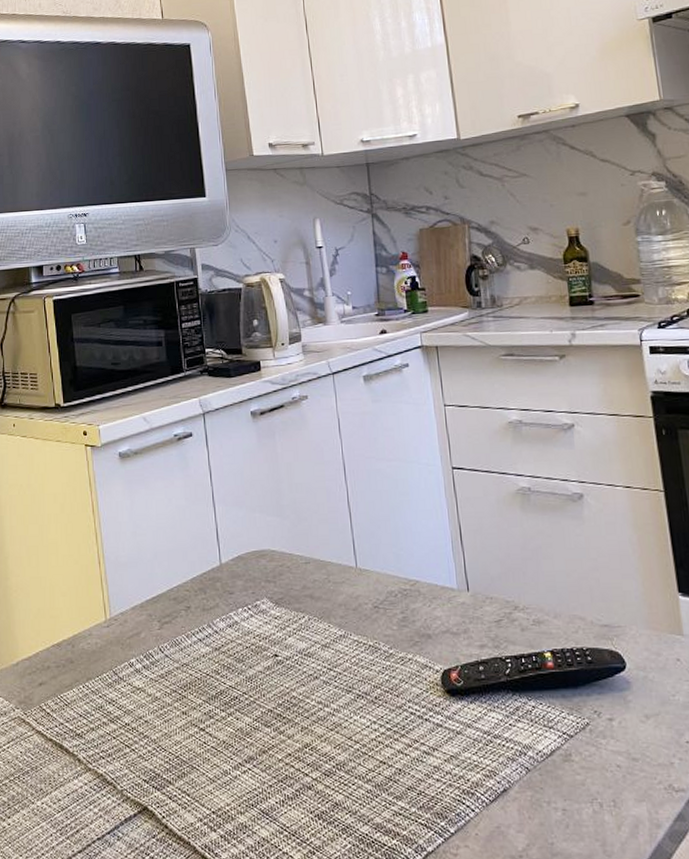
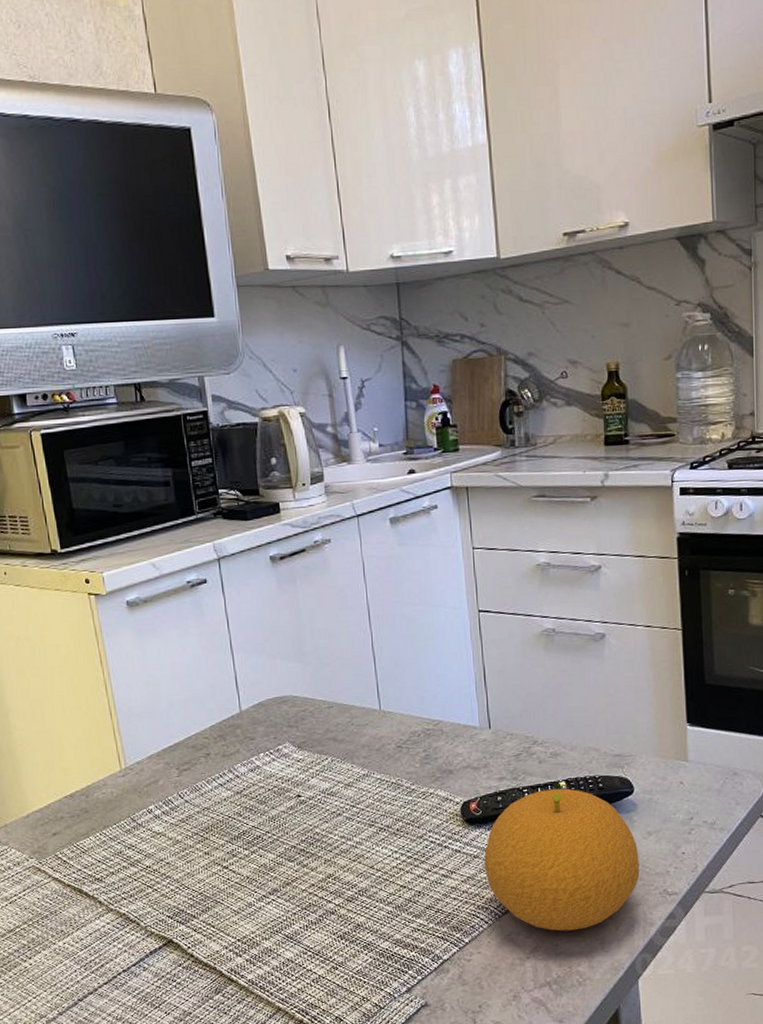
fruit: none [467,660,640,827] -> present [484,788,640,931]

